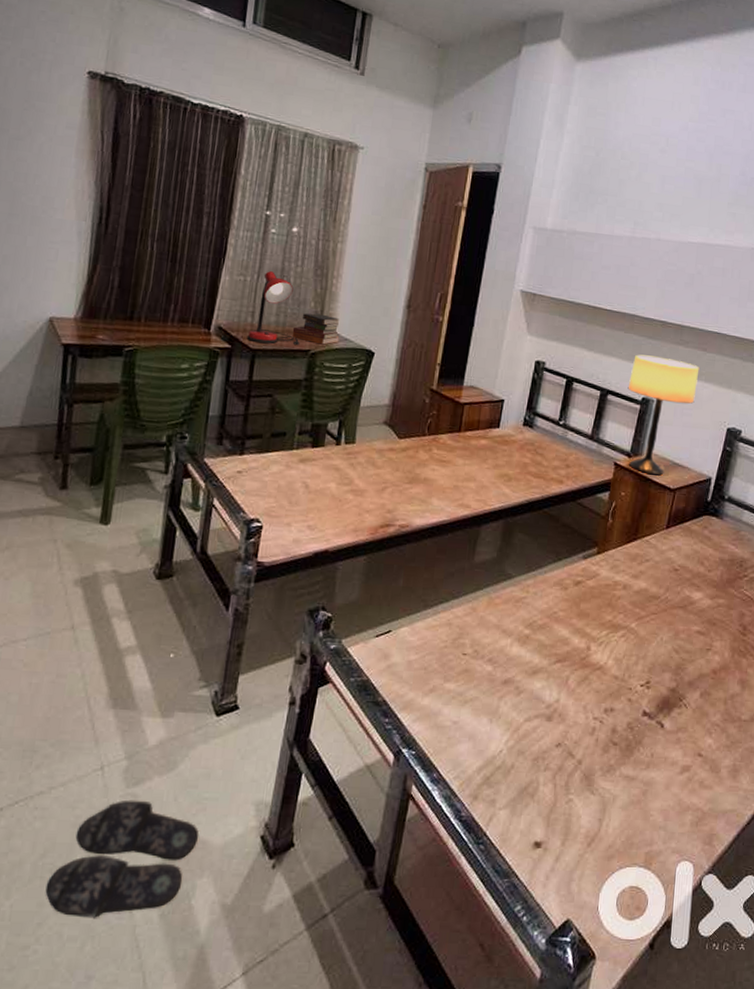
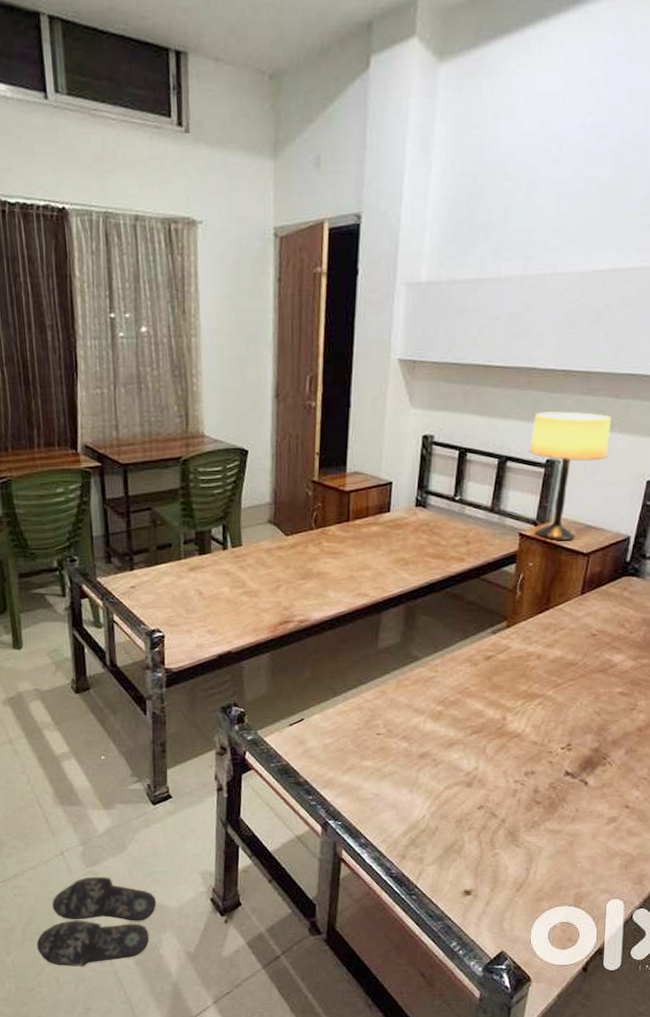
desk lamp: present [247,271,300,346] -> none [115,379,170,457]
books: present [292,313,340,345] -> none [159,417,209,450]

